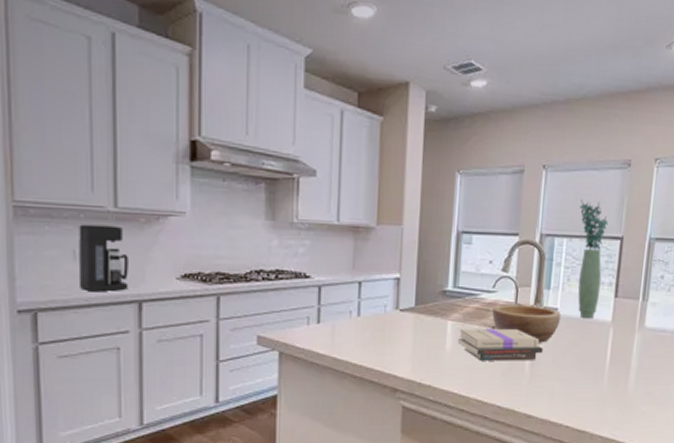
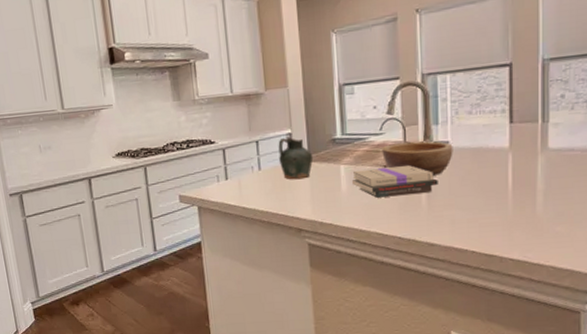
coffee maker: present [78,224,129,292] -> none [40,123,80,175]
ceramic jug: none [382,281,420,332] -> present [278,137,314,180]
vase: present [577,199,609,318] -> none [459,33,493,147]

